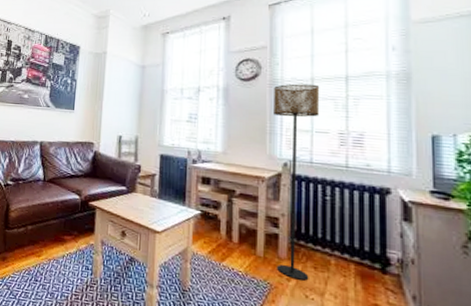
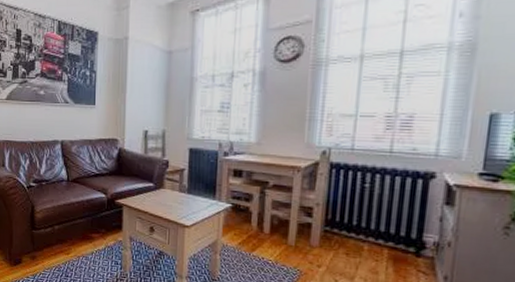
floor lamp: present [274,83,320,281] -> none [308,62,370,266]

